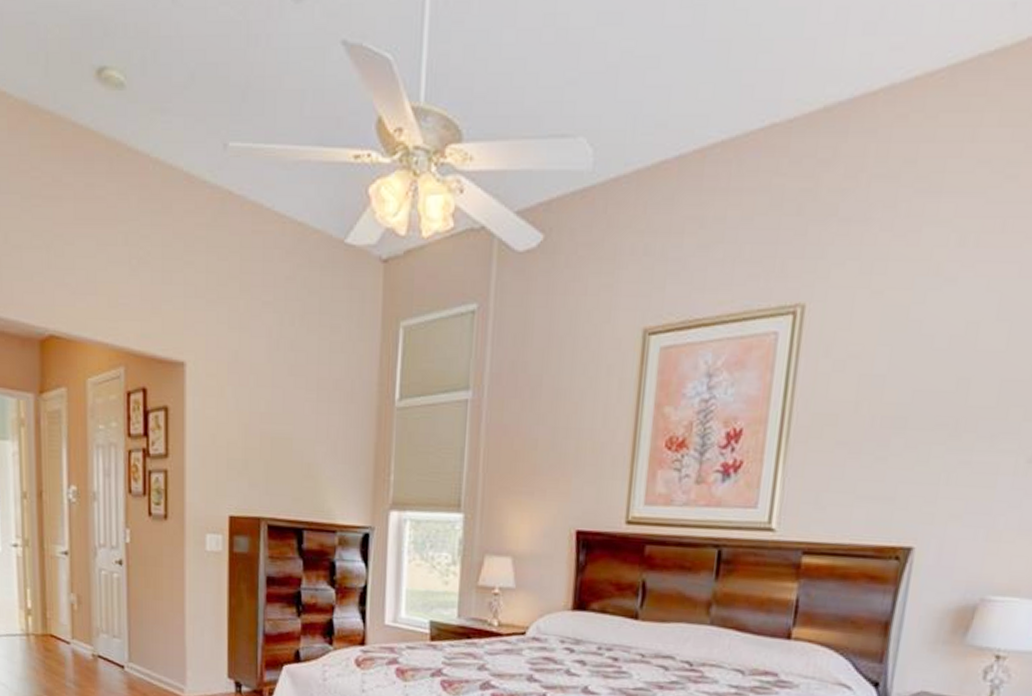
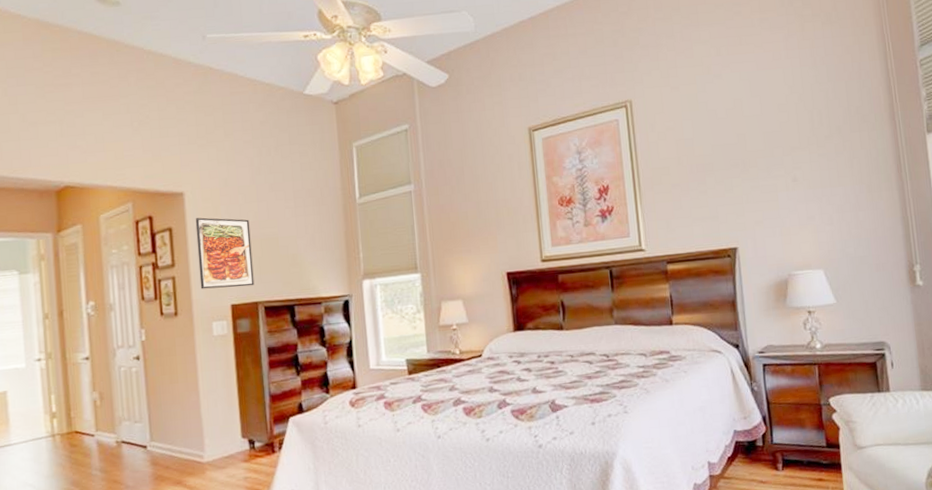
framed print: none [196,398,260,496] -> present [195,217,255,289]

